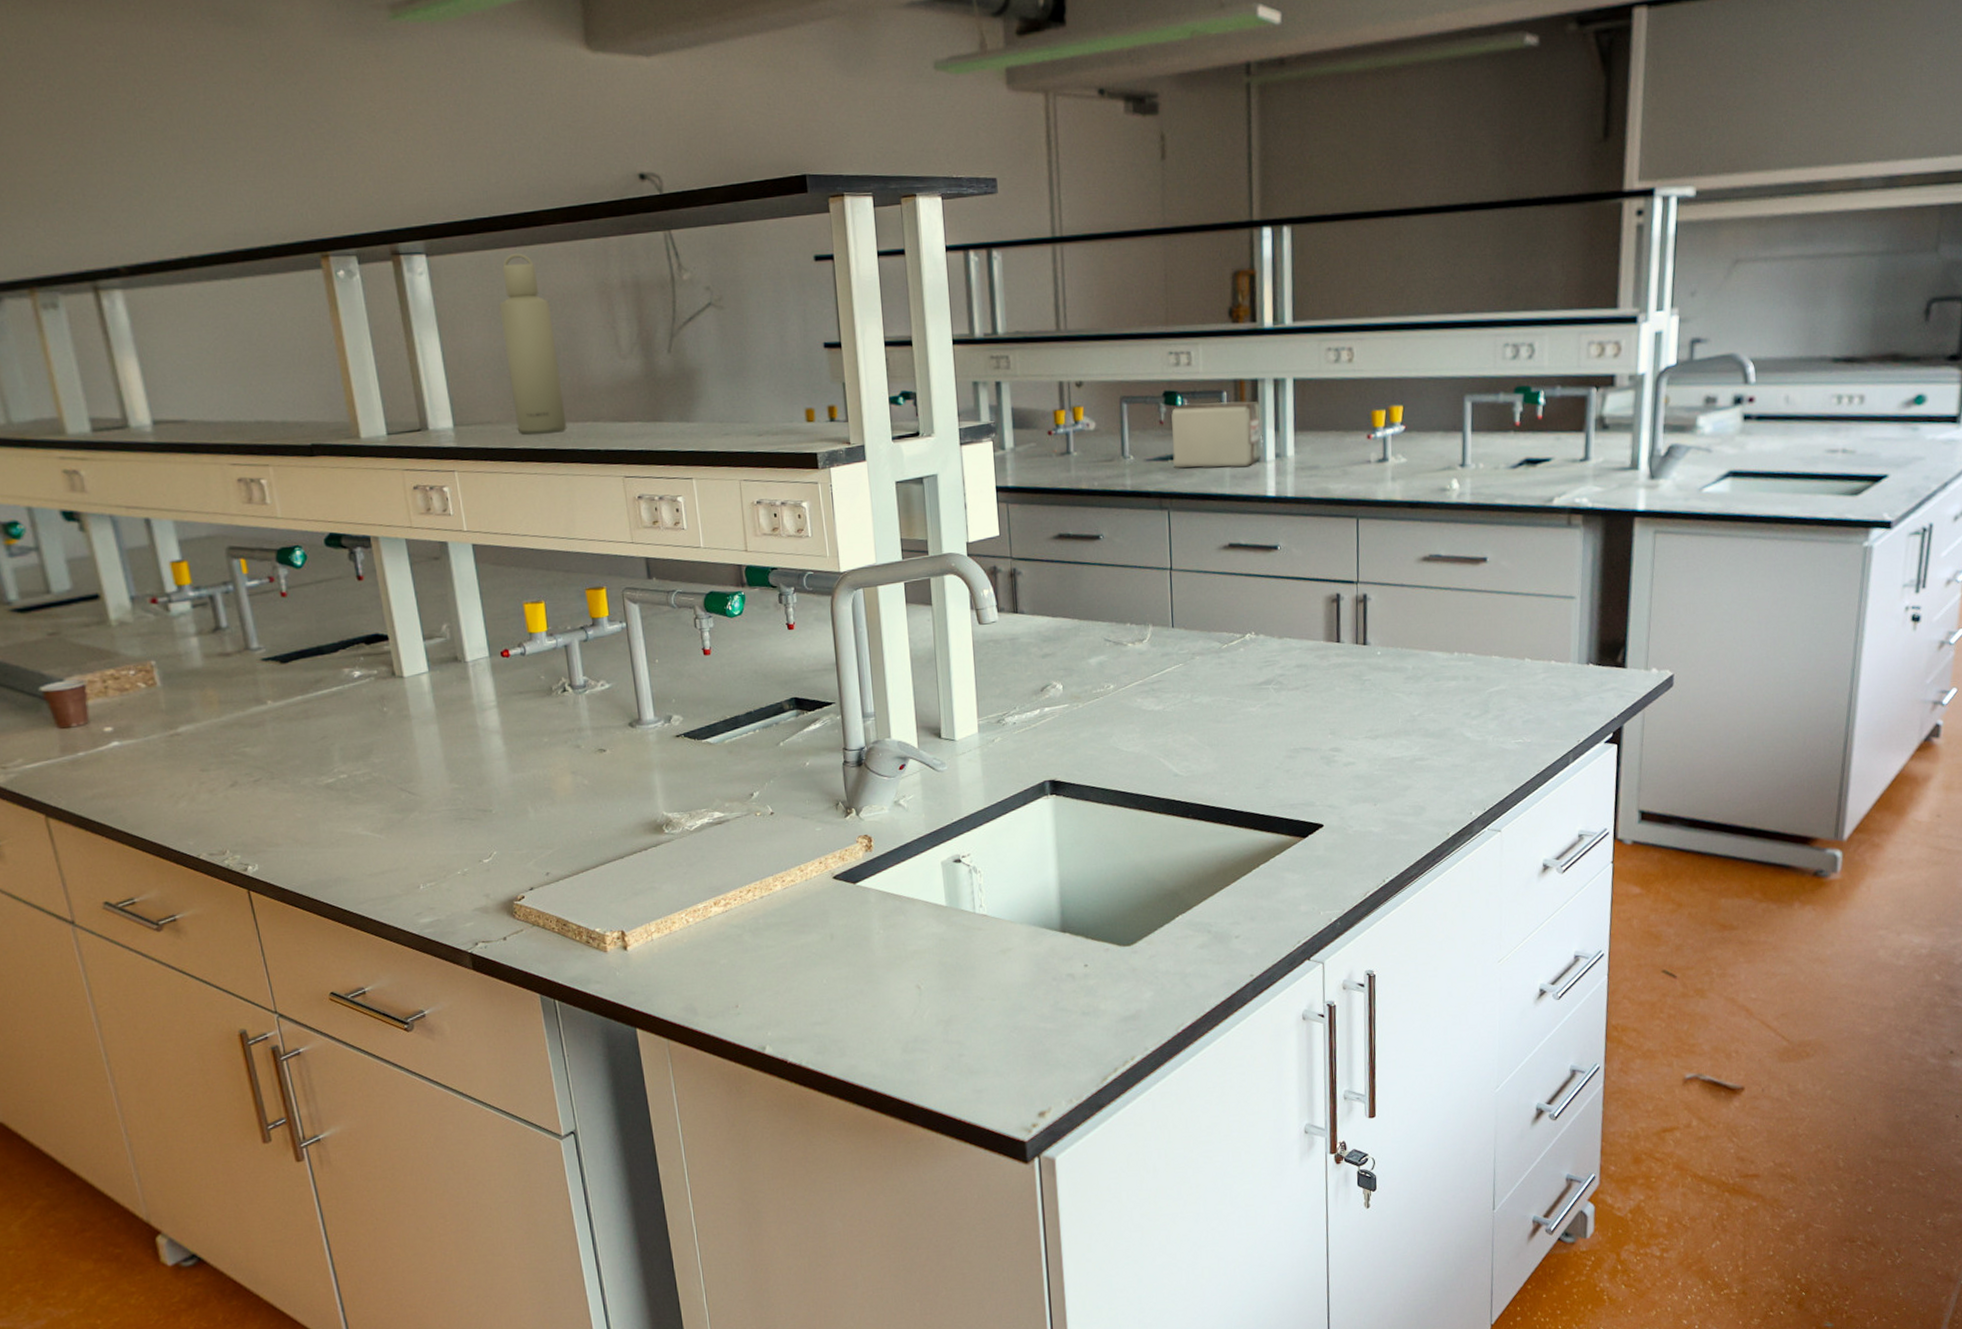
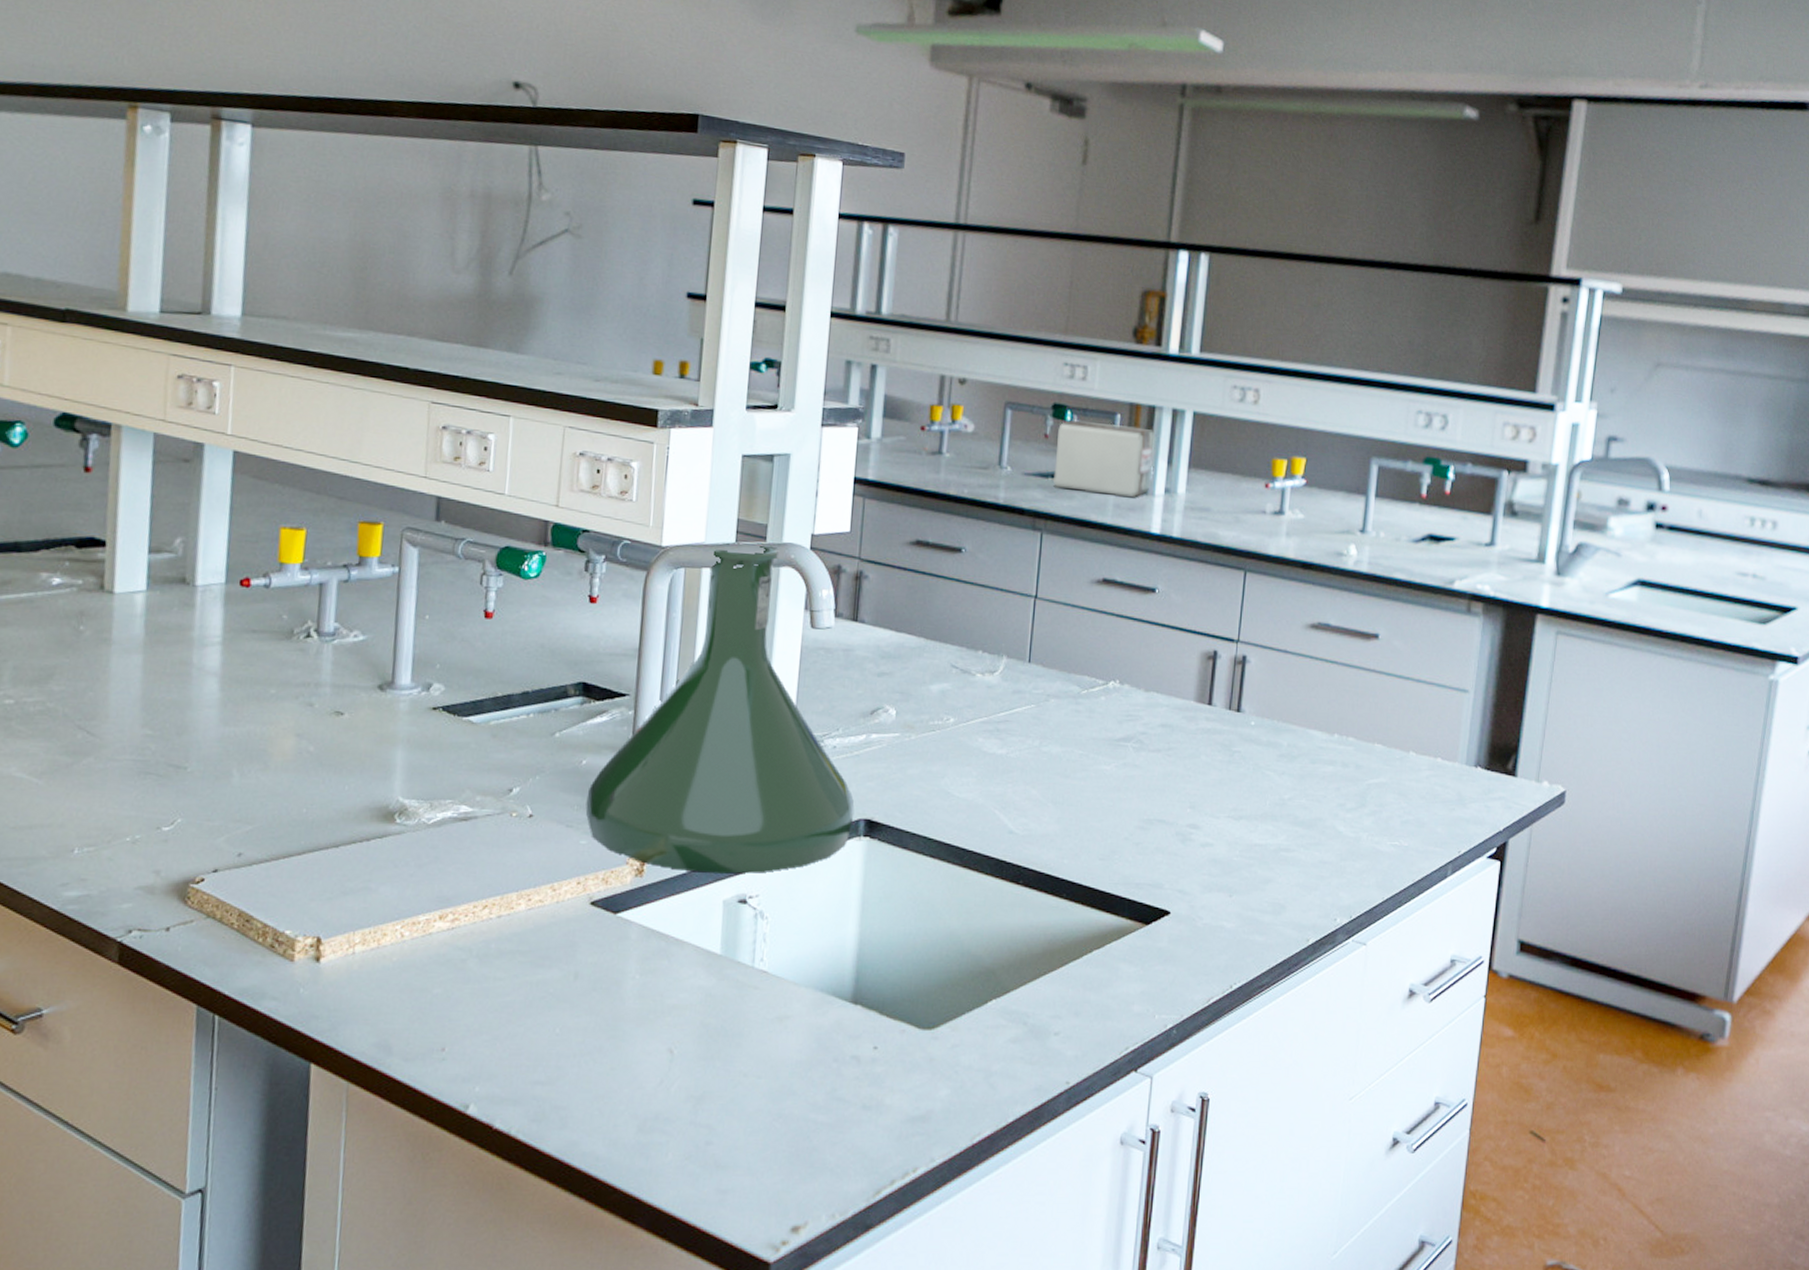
bottle: present [499,253,567,436] -> none [316,140,384,342]
flask: none [814,558,1040,842] -> present [585,541,855,874]

